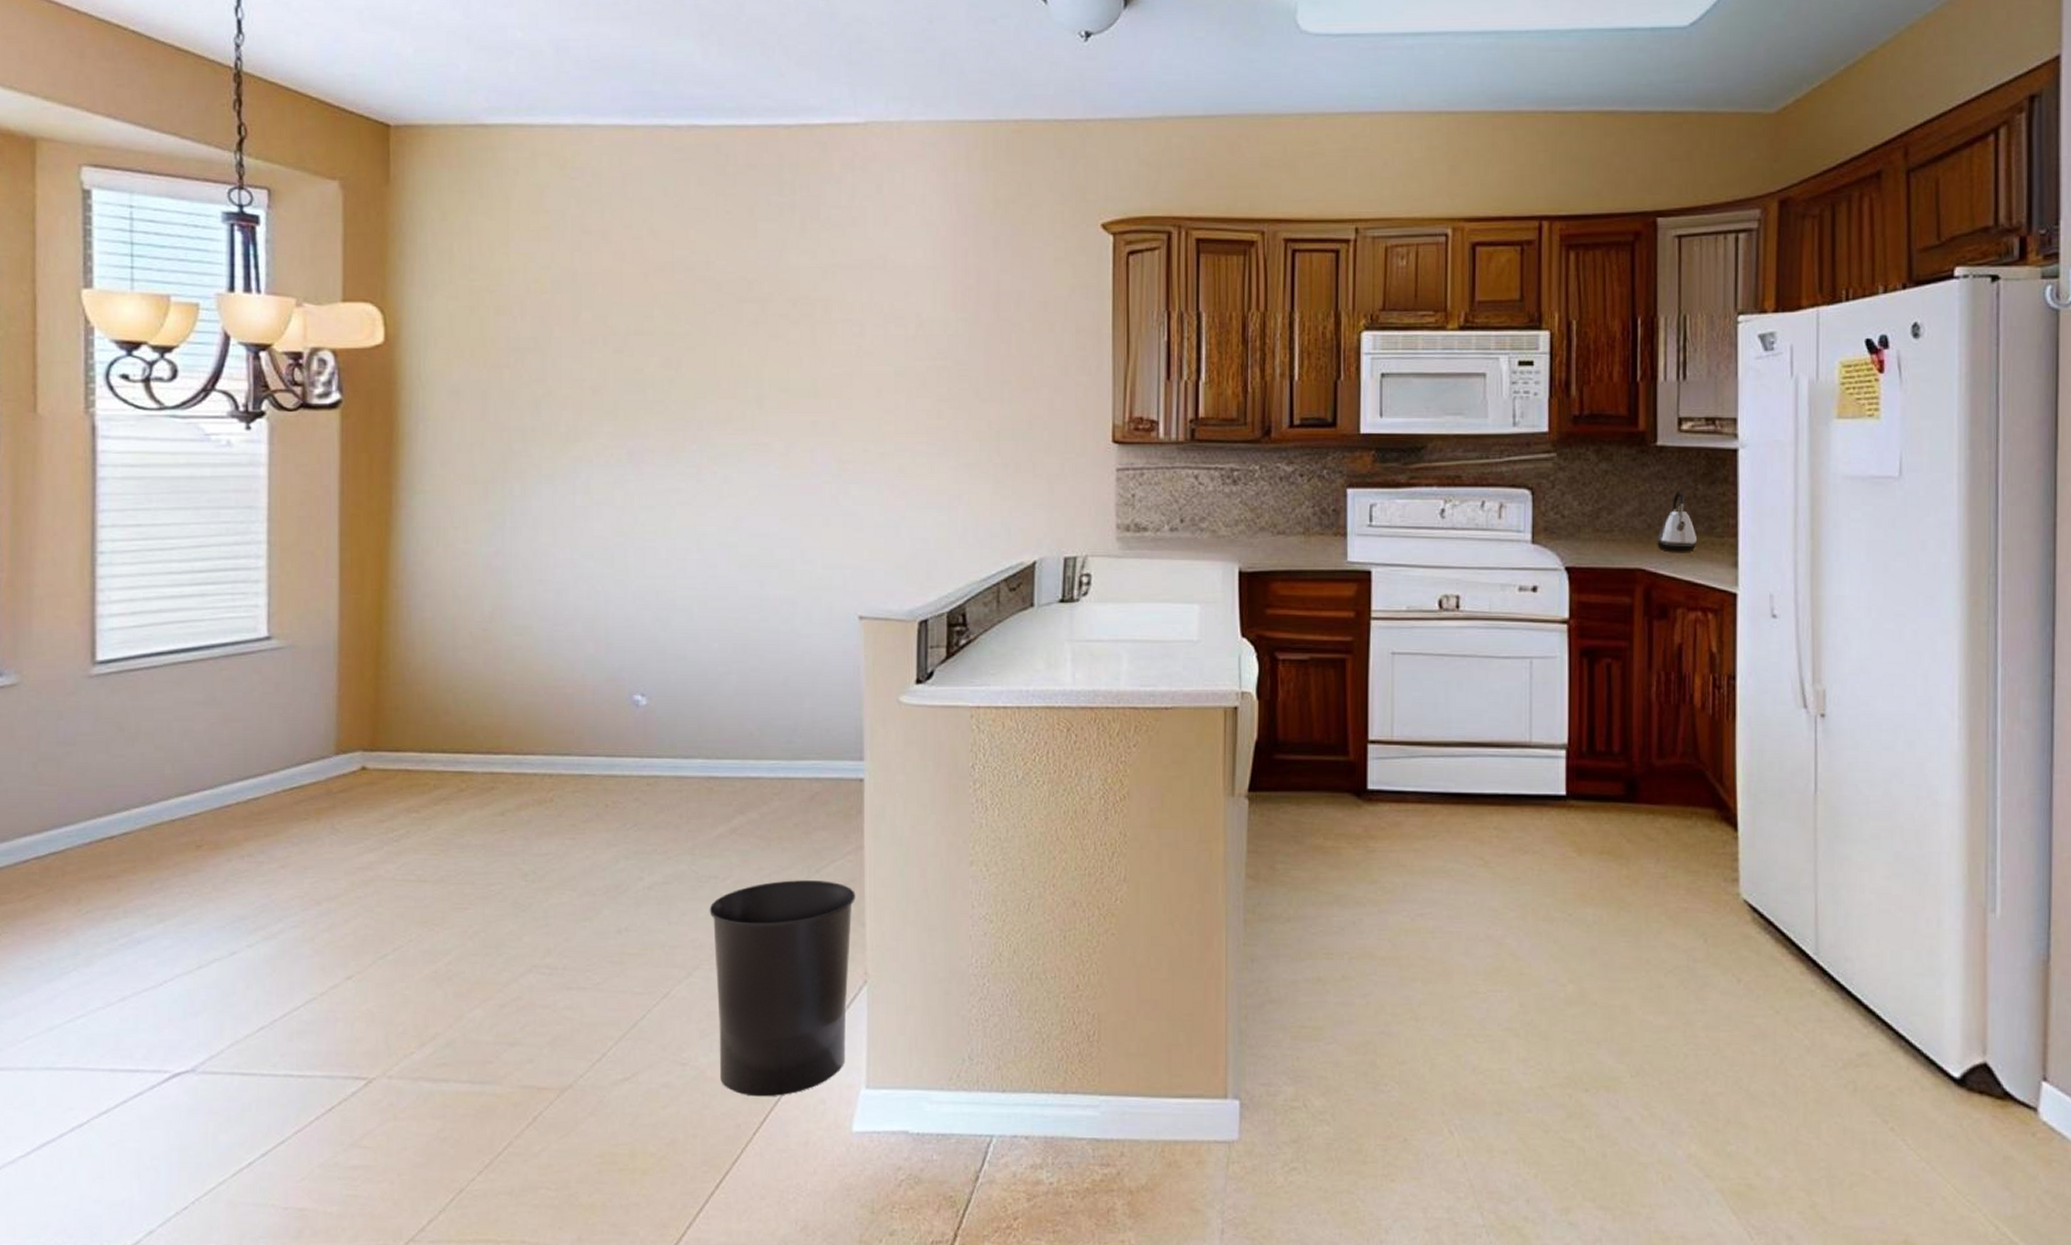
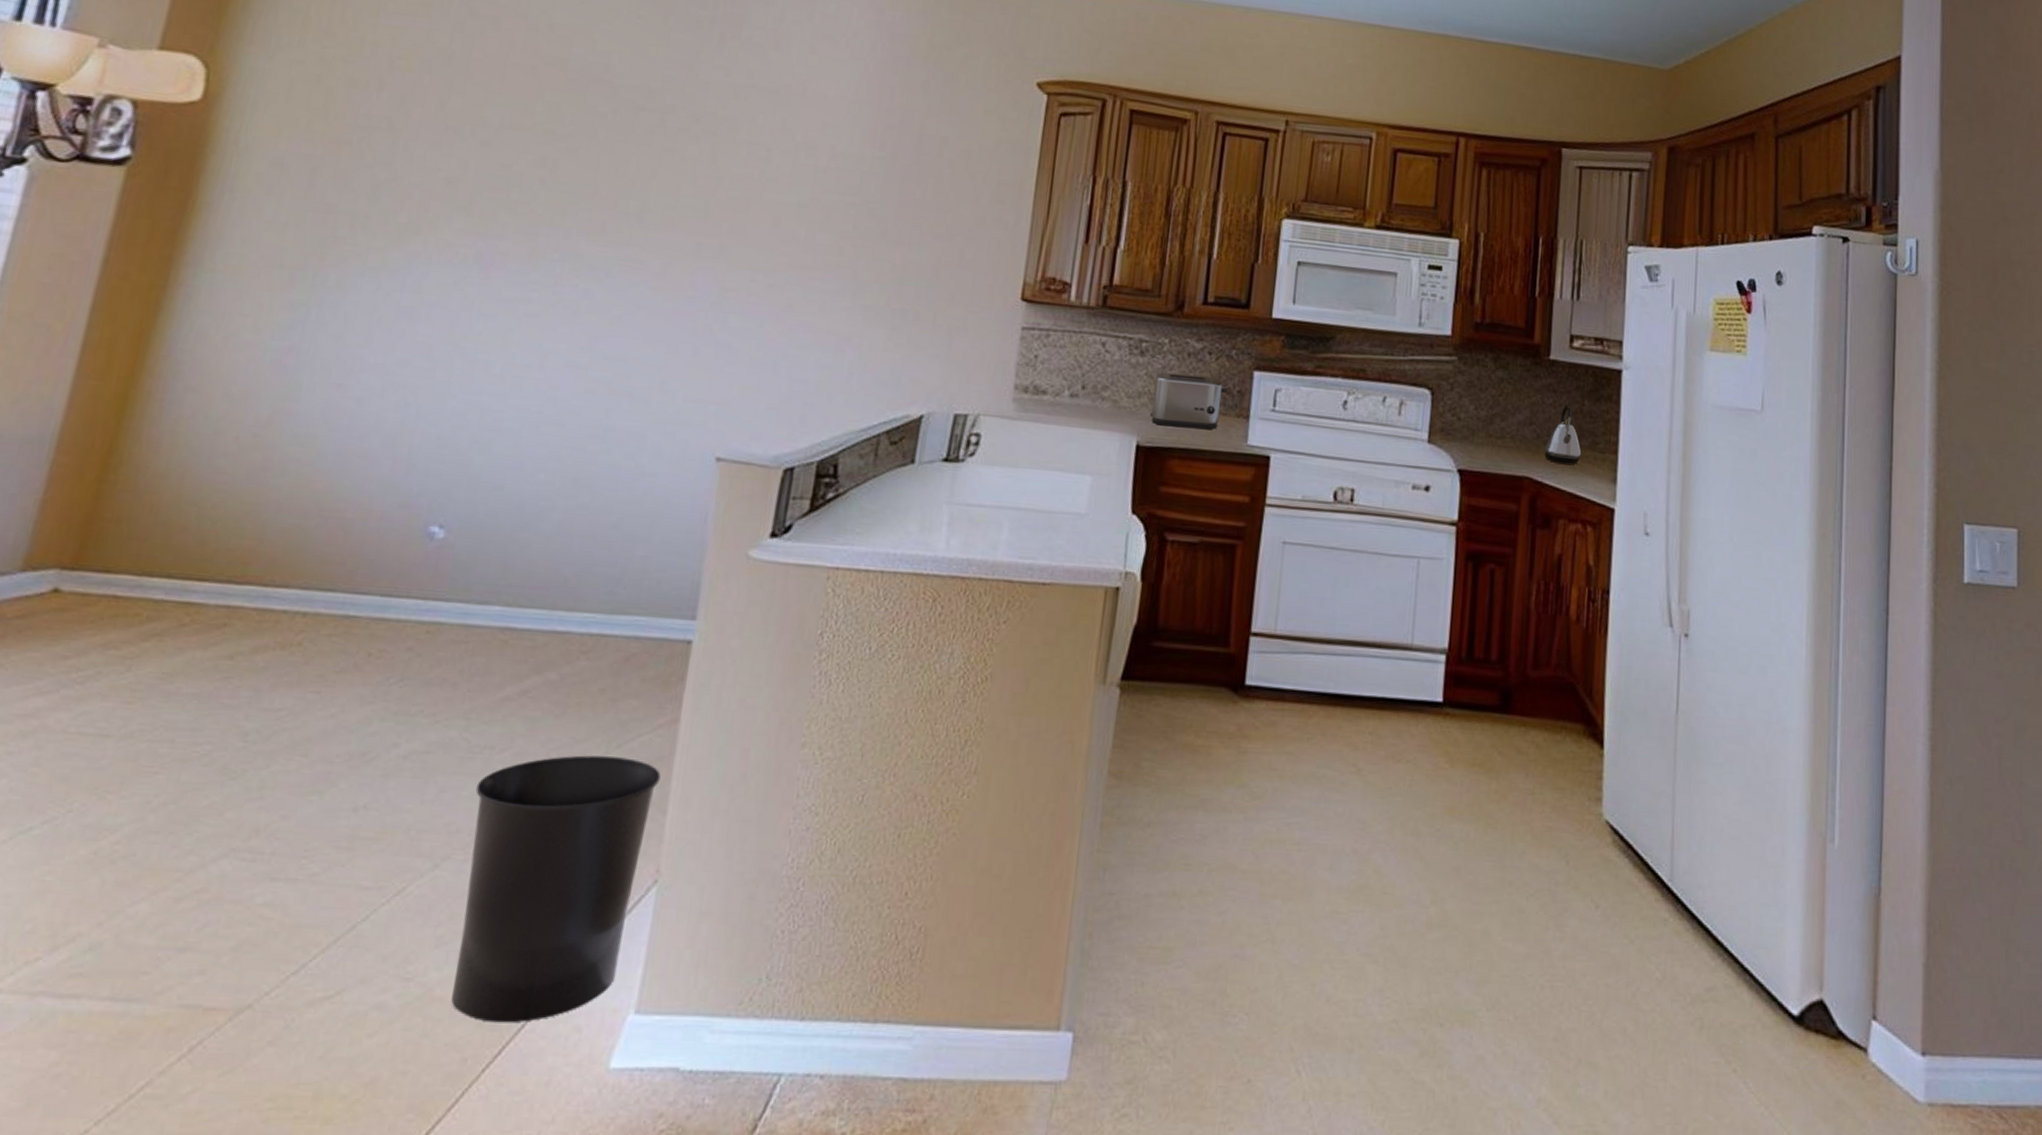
toaster: none [1249,498,1323,551] -> present [1150,372,1228,430]

